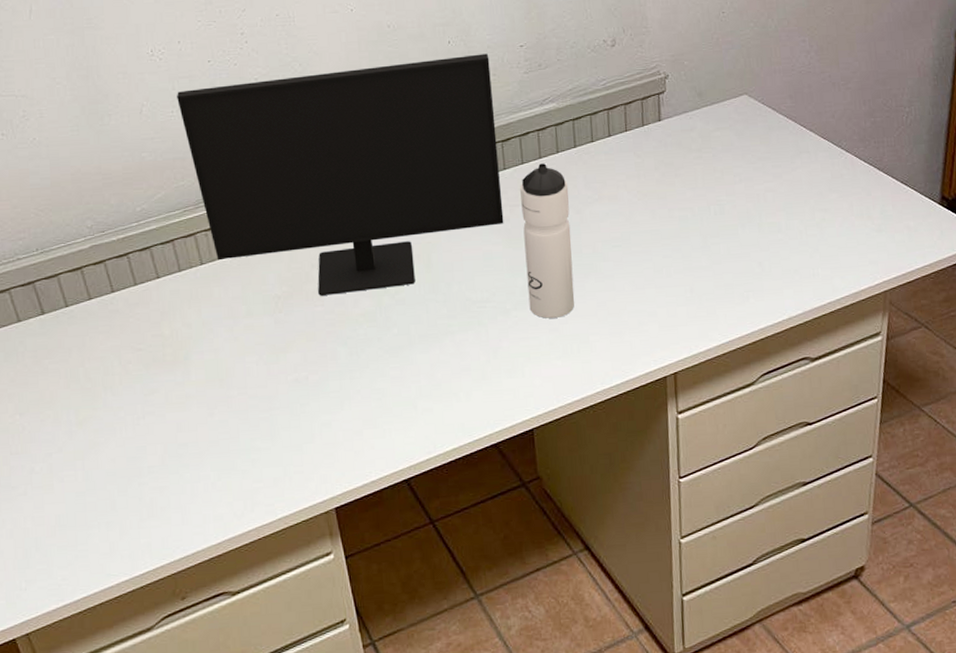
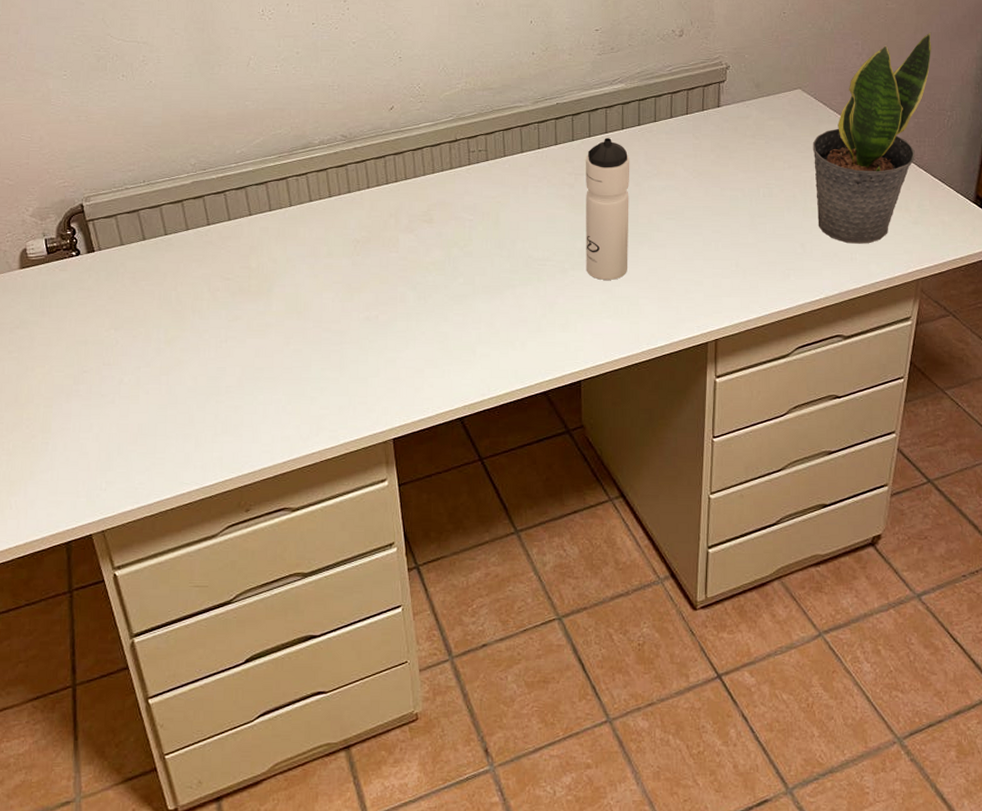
monitor: present [177,53,504,296] -> none [281,34,569,243]
potted plant: none [763,22,884,258] -> present [812,32,932,244]

